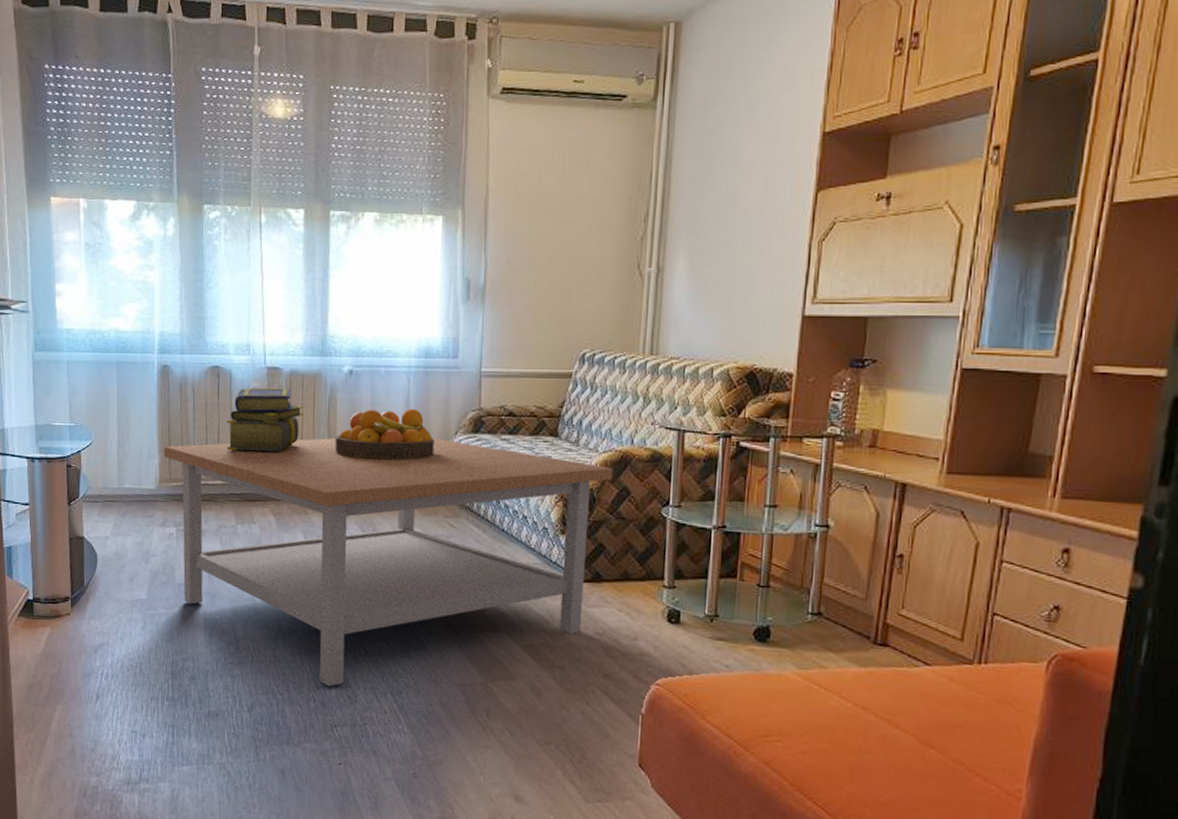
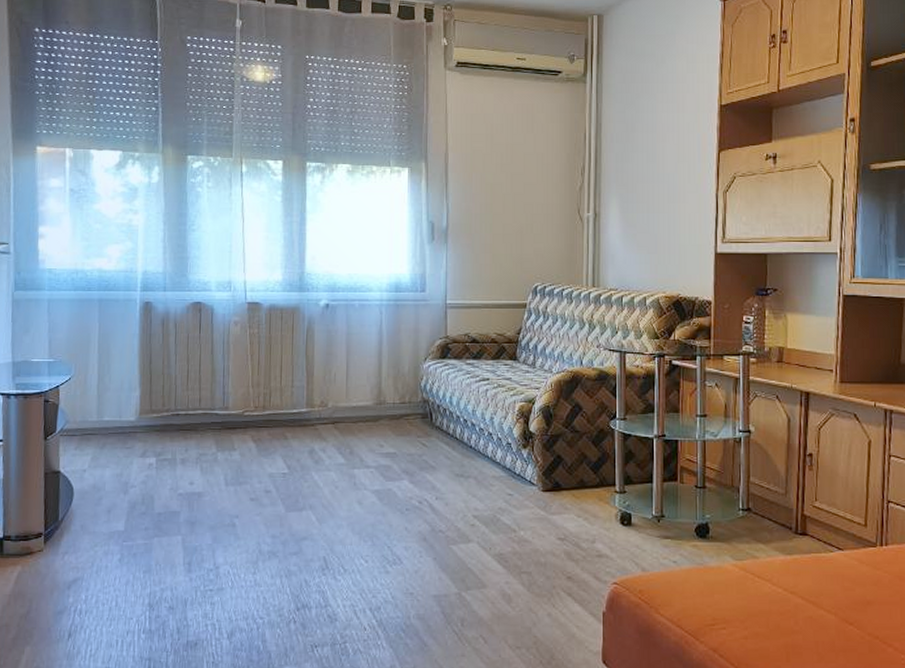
coffee table: present [164,437,614,687] -> none [145,364,567,607]
stack of books: present [226,388,304,451] -> none [207,321,283,382]
fruit bowl: present [335,408,434,460] -> none [313,338,406,386]

